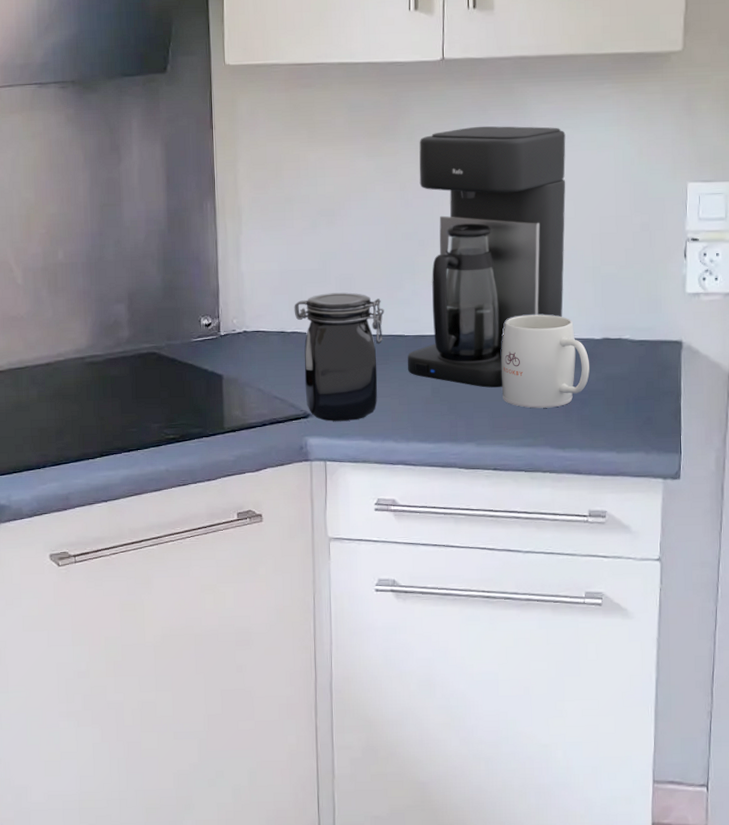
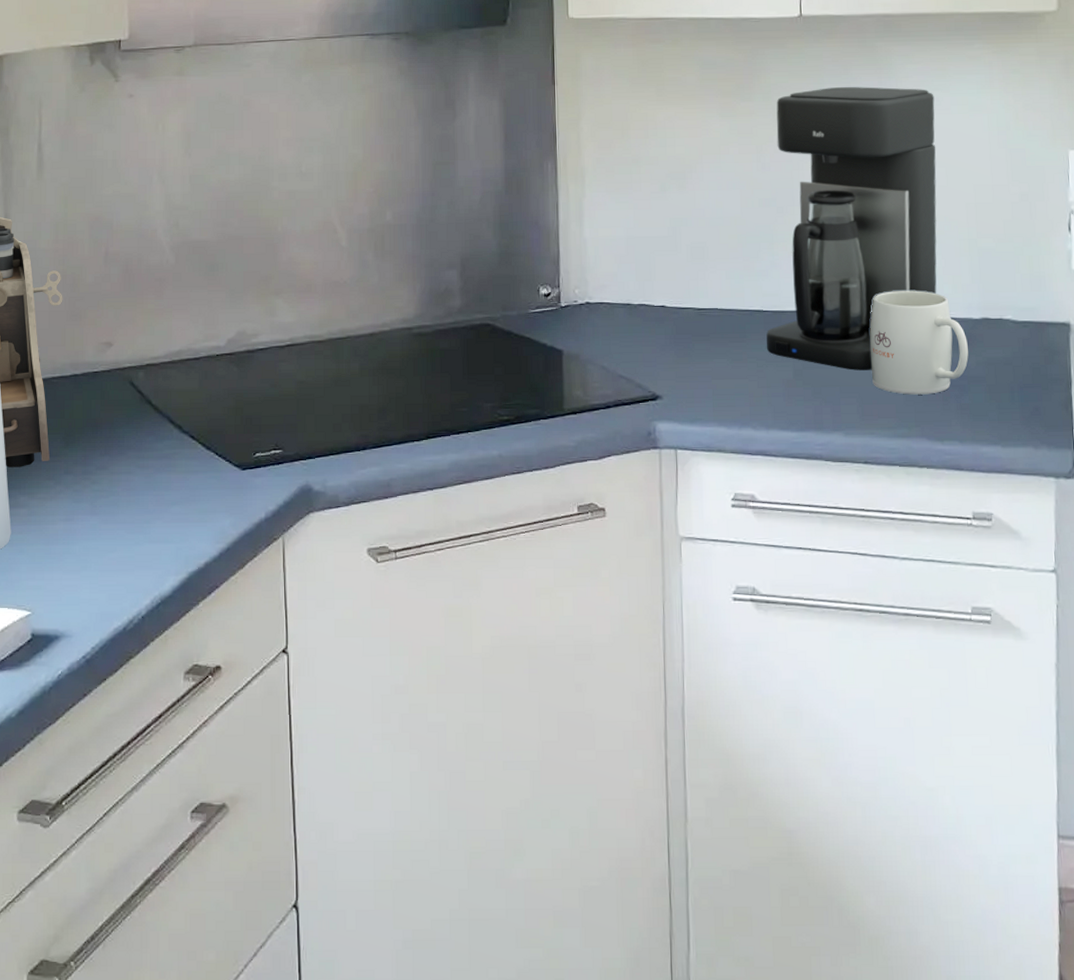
jar: present [294,292,385,421] -> none [641,262,741,405]

